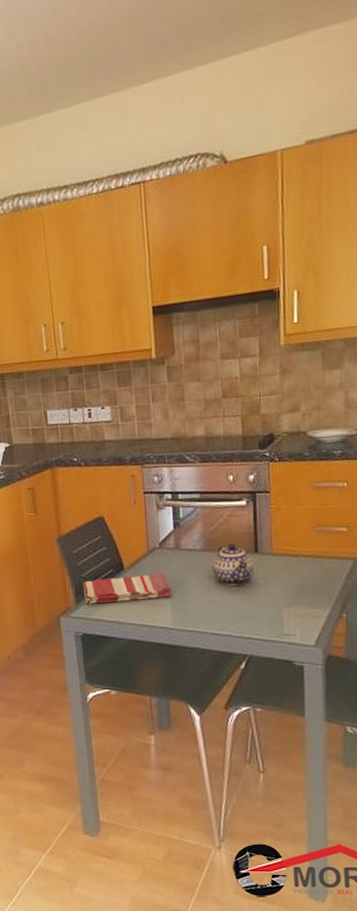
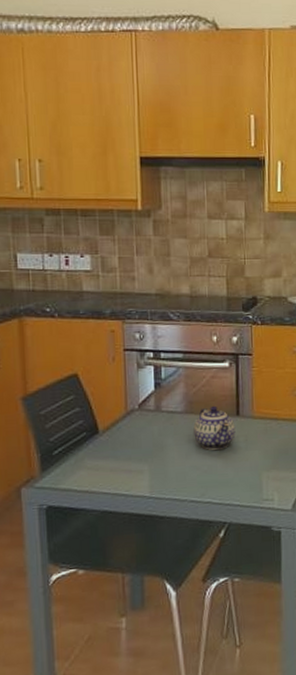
dish towel: present [82,572,172,604] -> none [50,435,151,472]

